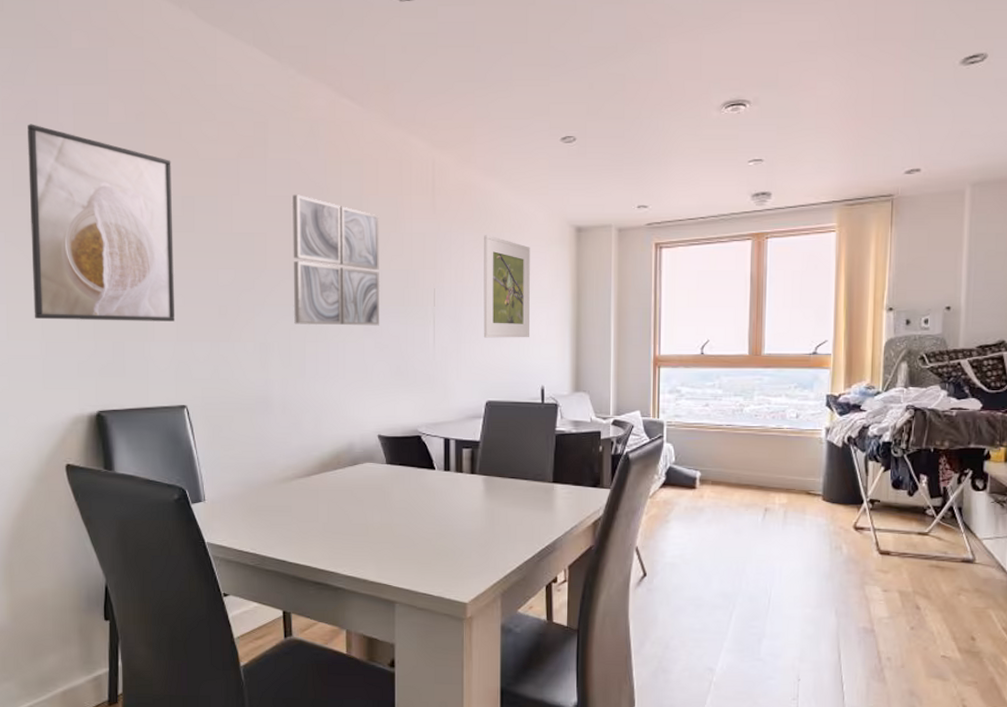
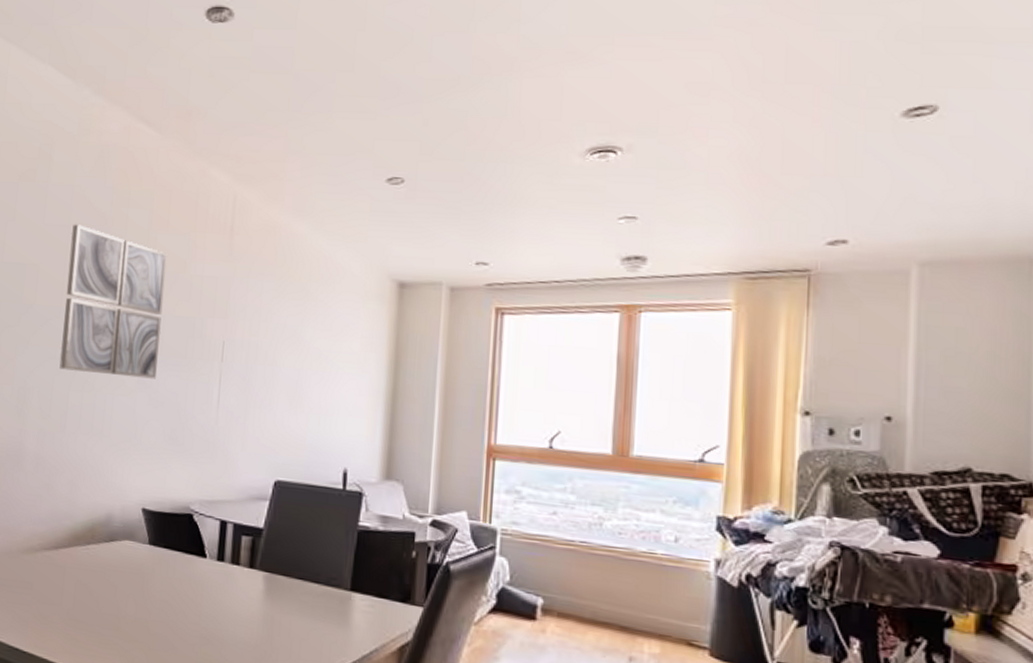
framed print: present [483,235,530,338] -> none [277,284,341,409]

